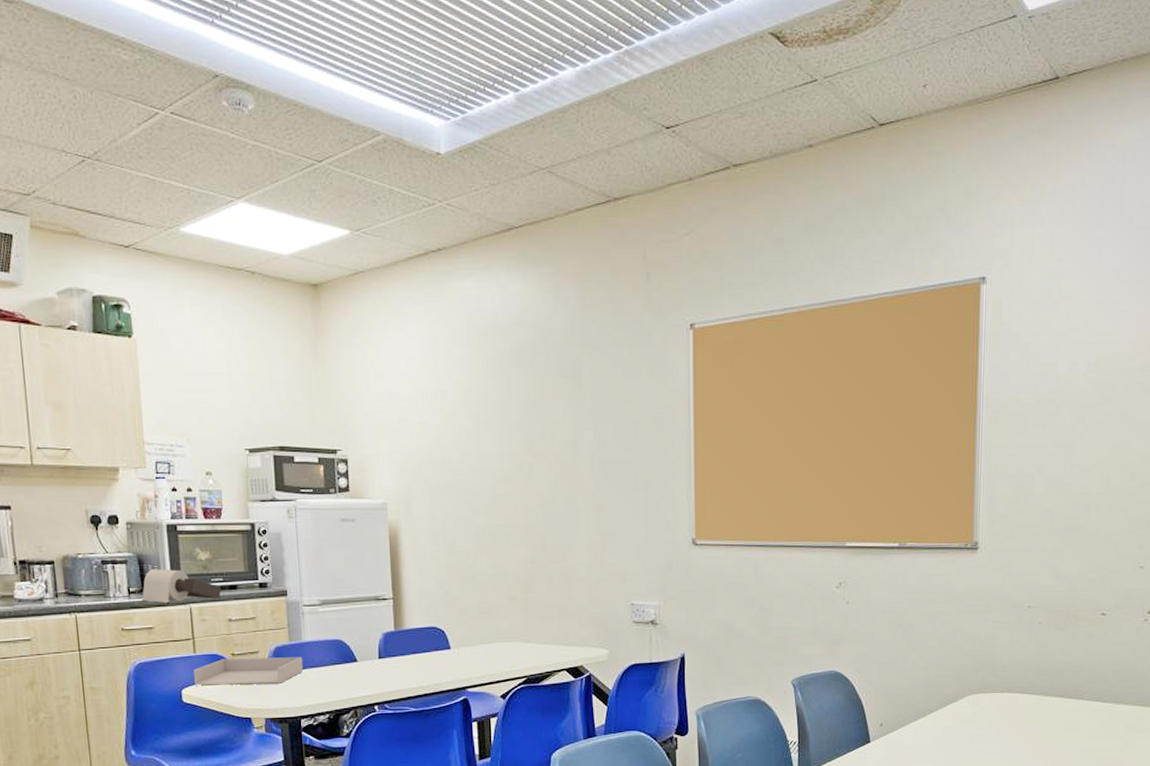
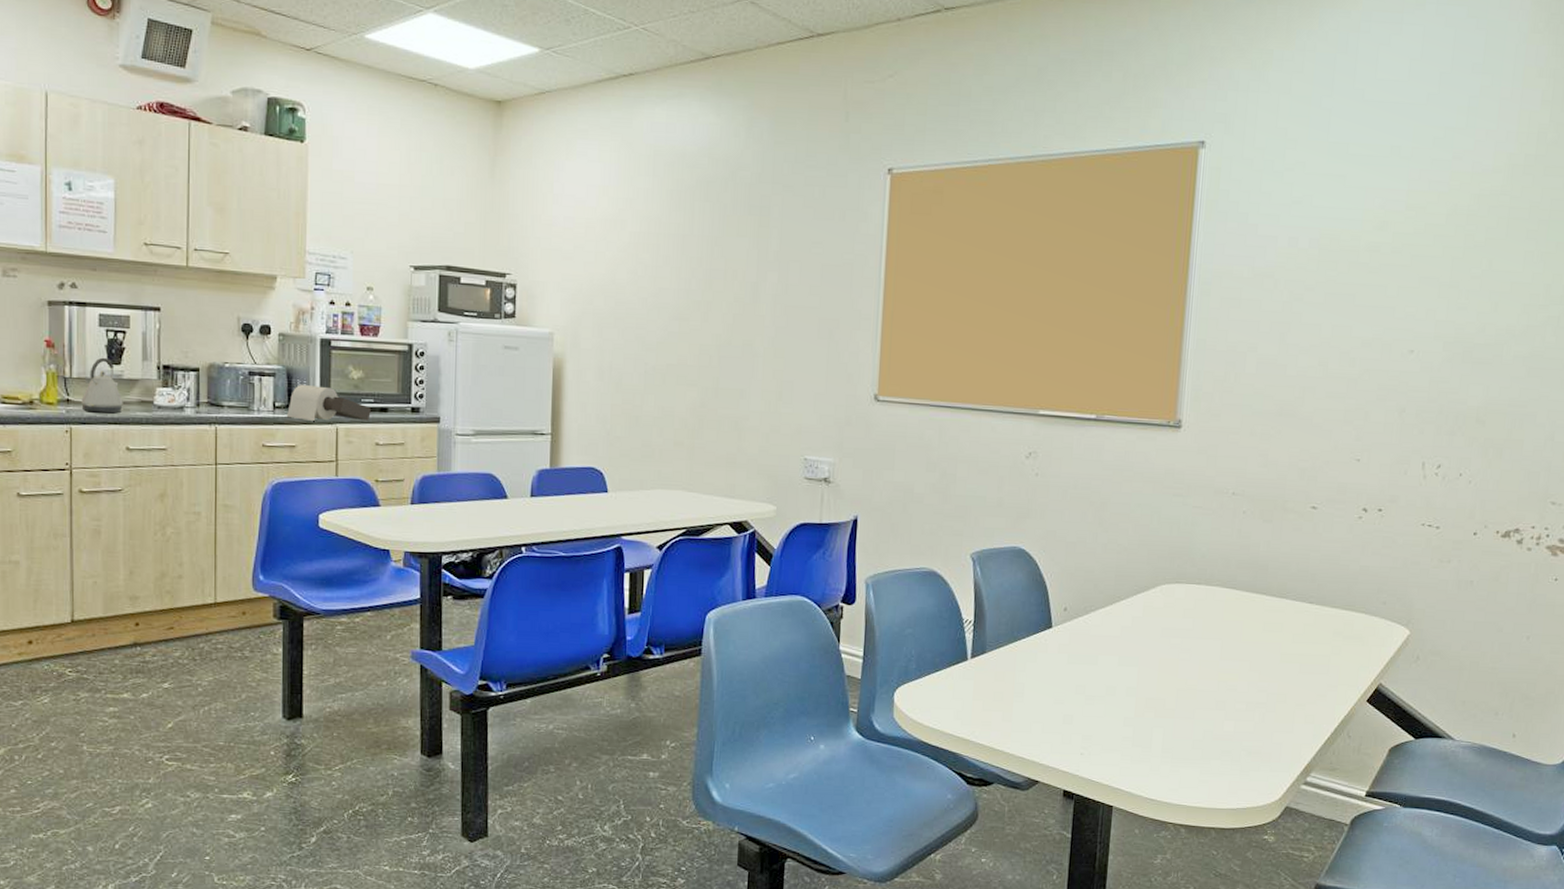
tray: present [194,657,304,686] -> none [334,485,450,516]

